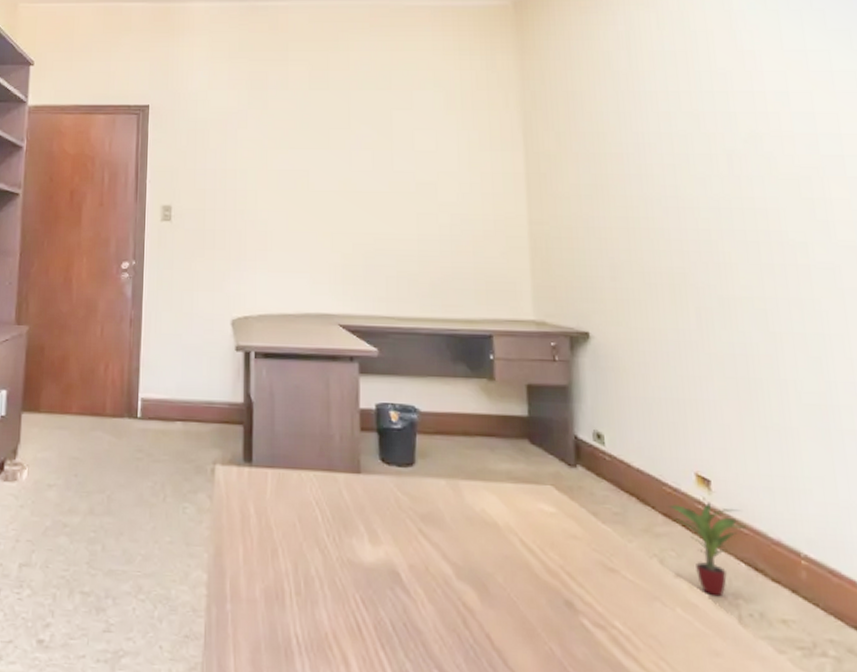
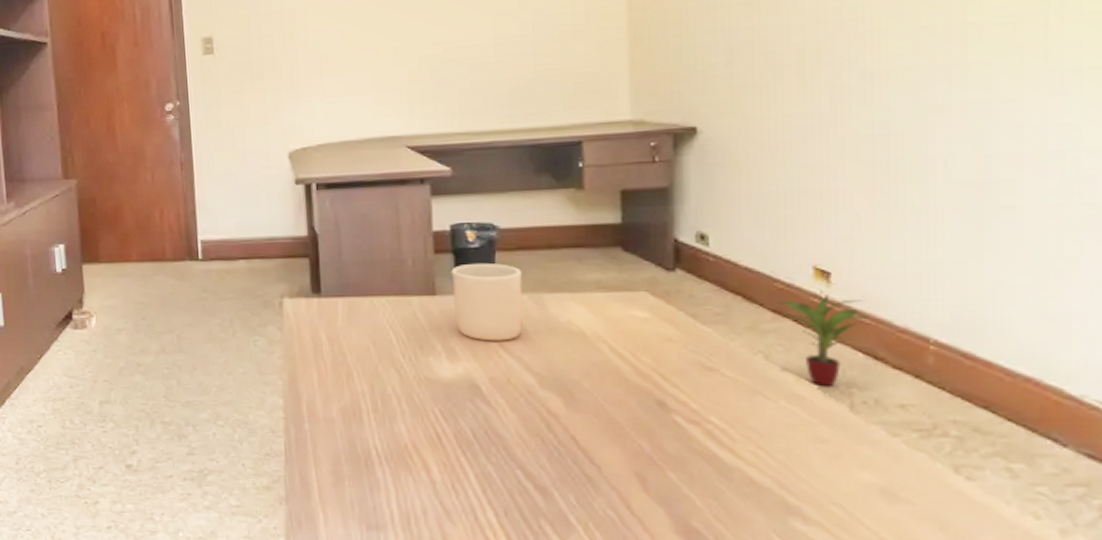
mug: none [375,443,441,527] -> present [451,262,523,341]

